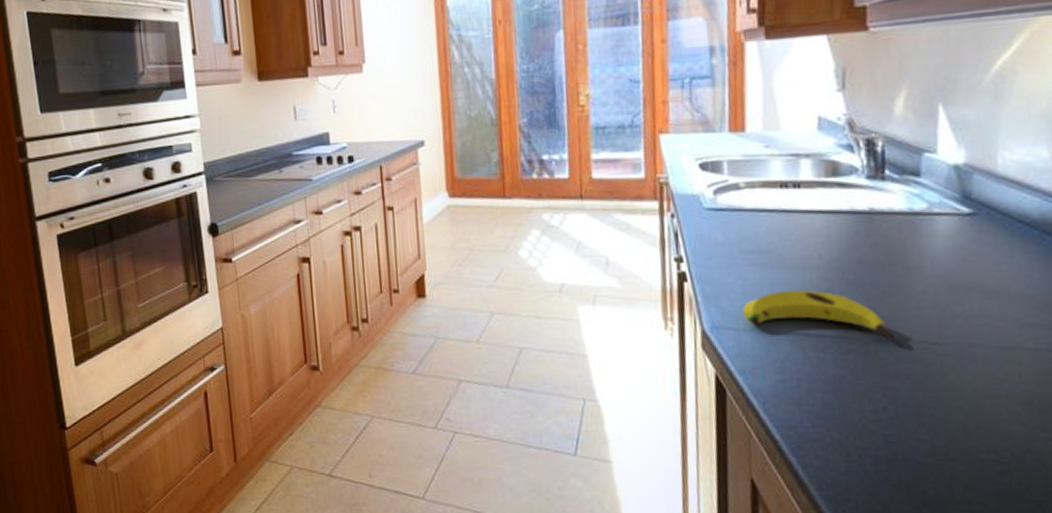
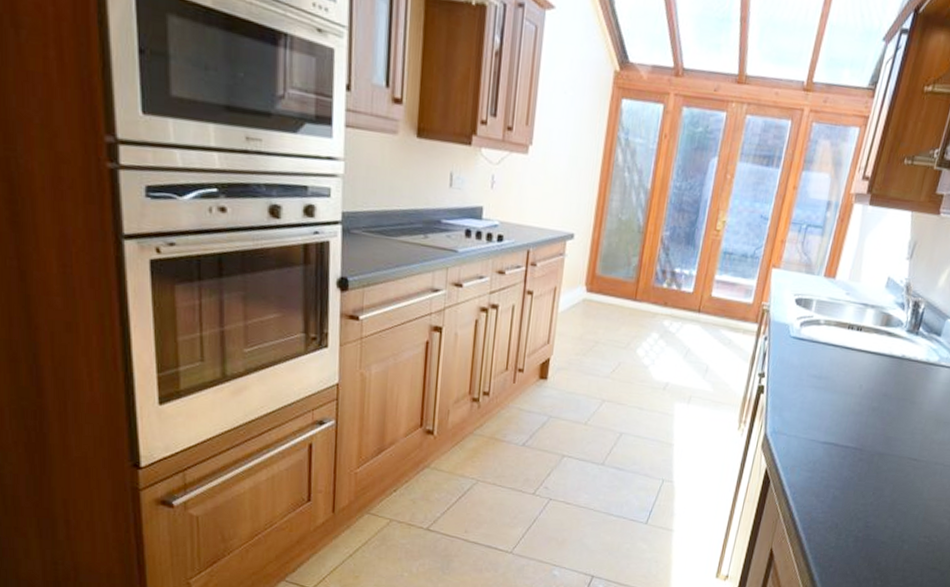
banana: present [743,290,894,341] -> none [797,410,892,455]

